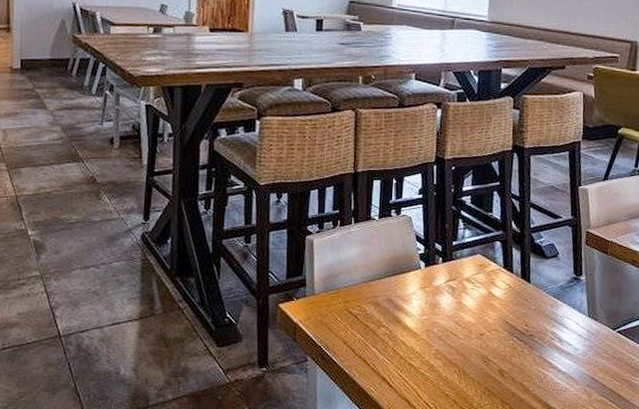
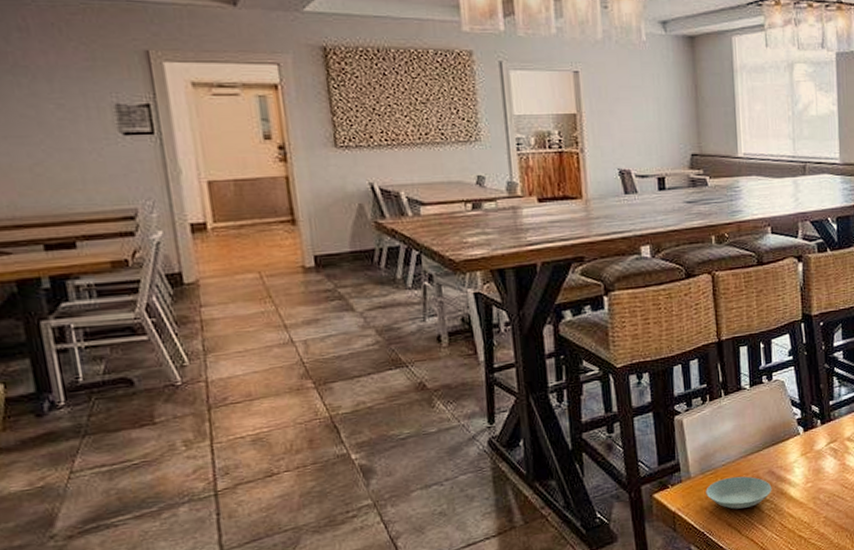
saucer: none [327,299,389,330] -> present [706,476,772,509]

